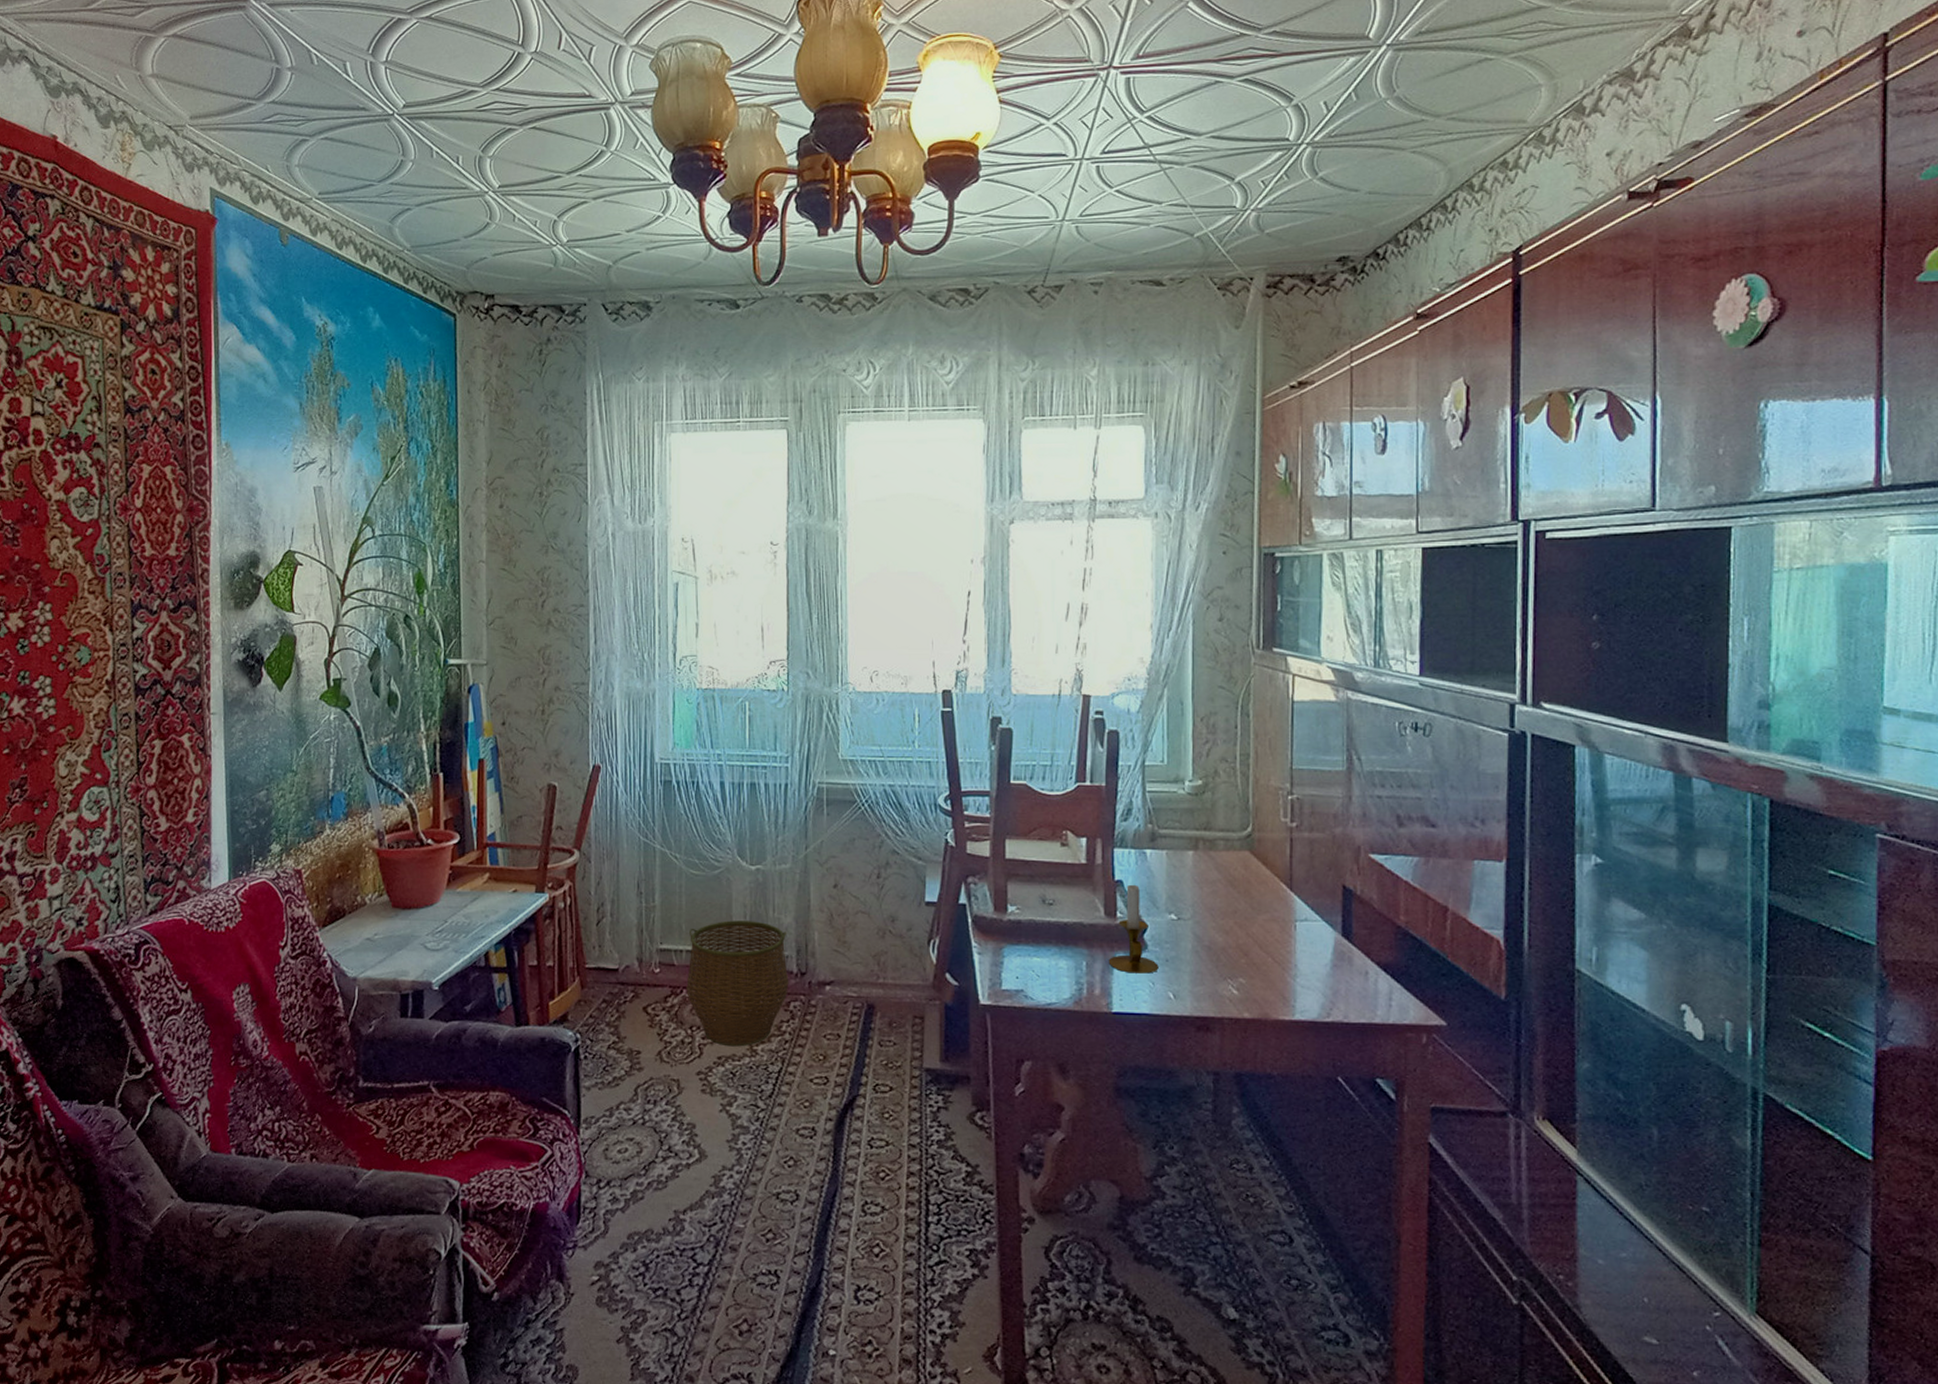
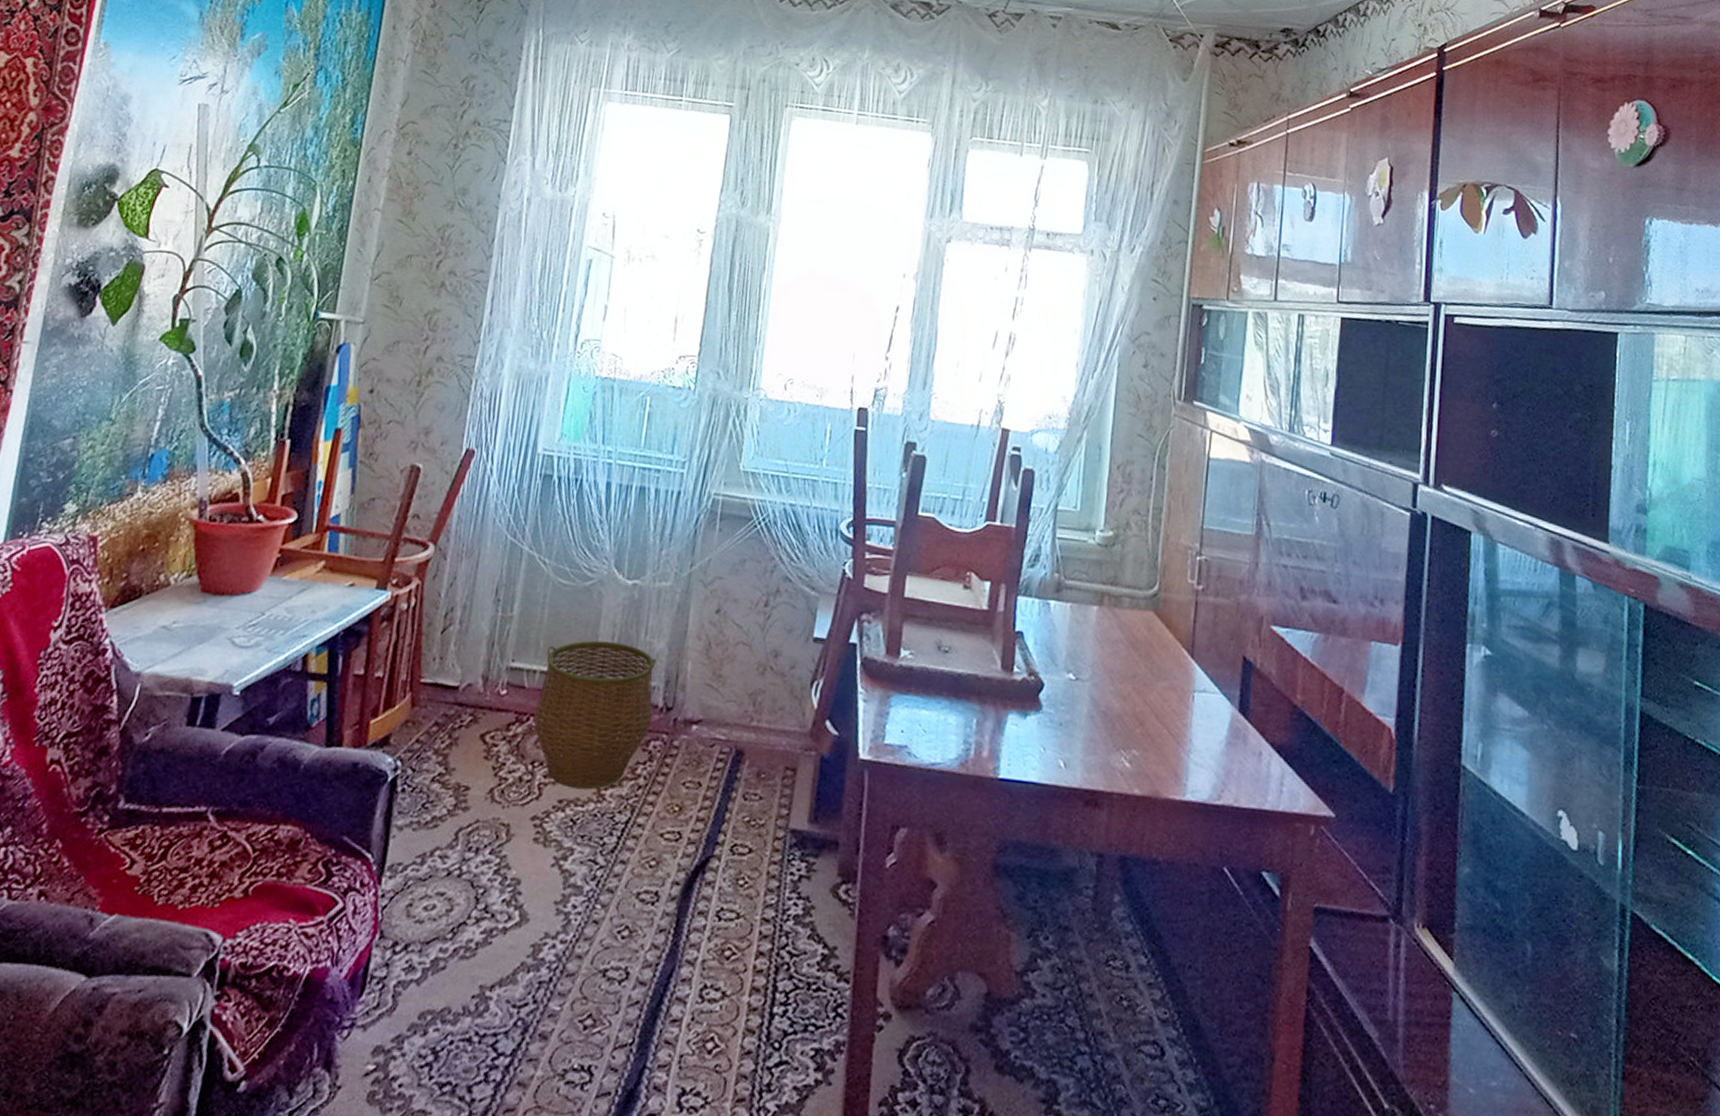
candlestick: present [1108,884,1159,974] -> none [1000,637,1052,737]

